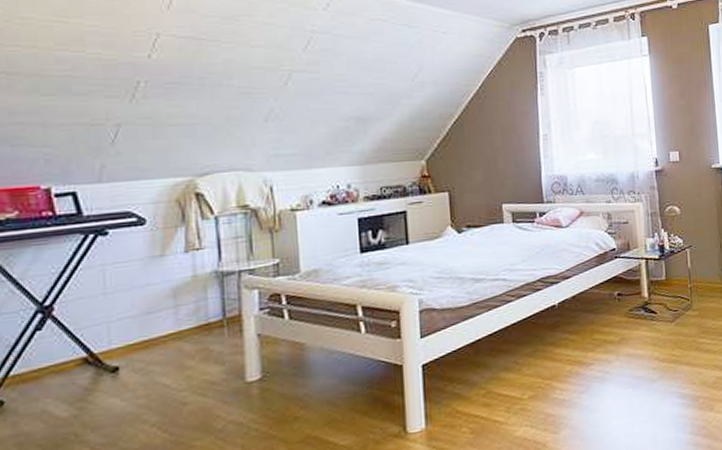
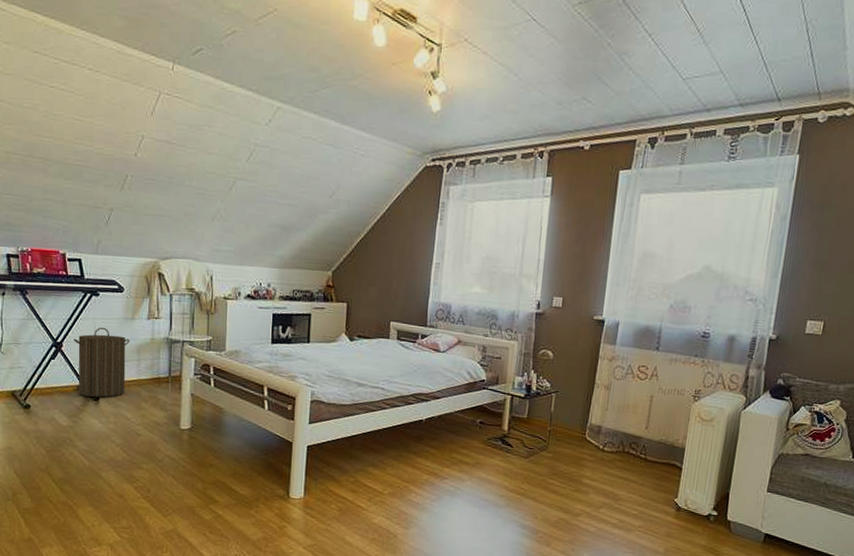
laundry hamper: none [71,273,161,370] -> present [73,327,130,398]

